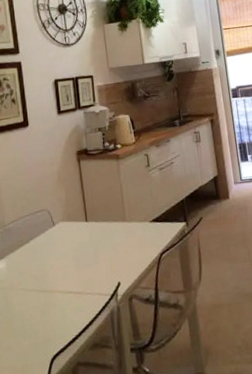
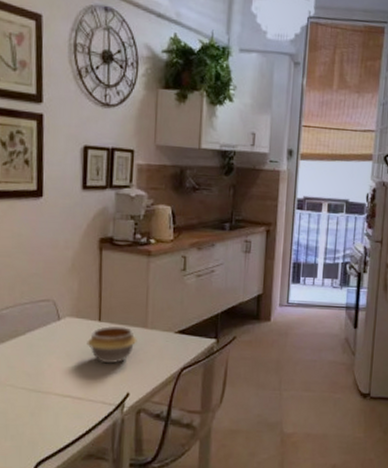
bowl: none [79,223,120,258] -> present [87,325,137,364]

